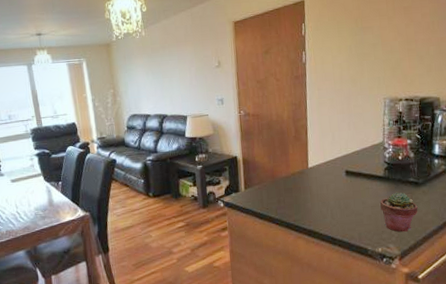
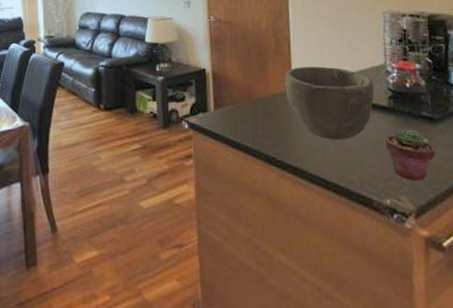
bowl: none [302,147,374,206] -> present [284,66,375,140]

